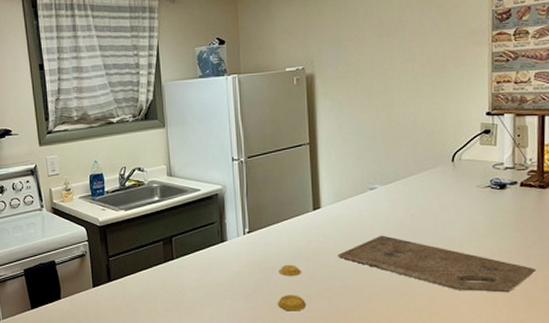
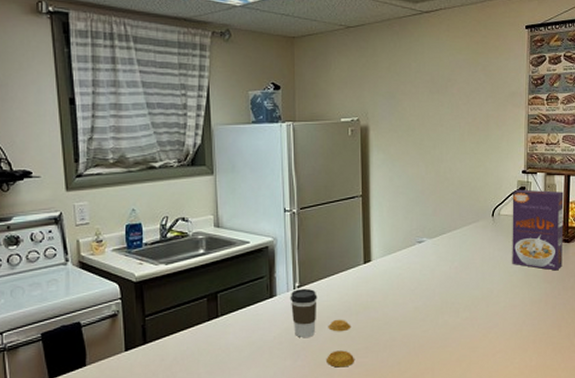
coffee cup: none [240,234,267,281] -> present [290,288,317,337]
cutting board: present [338,235,537,293] -> none [386,288,561,341]
cereal box: none [475,132,538,219] -> present [512,189,564,271]

